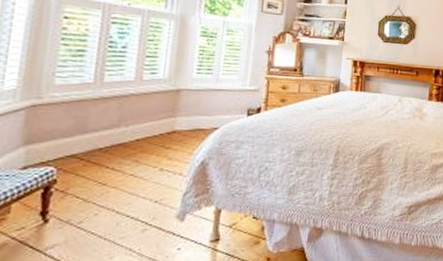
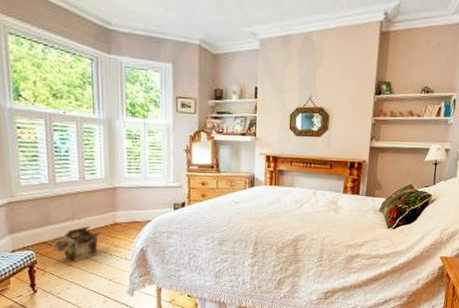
cardboard box: none [80,133,161,179] -> present [50,225,108,261]

